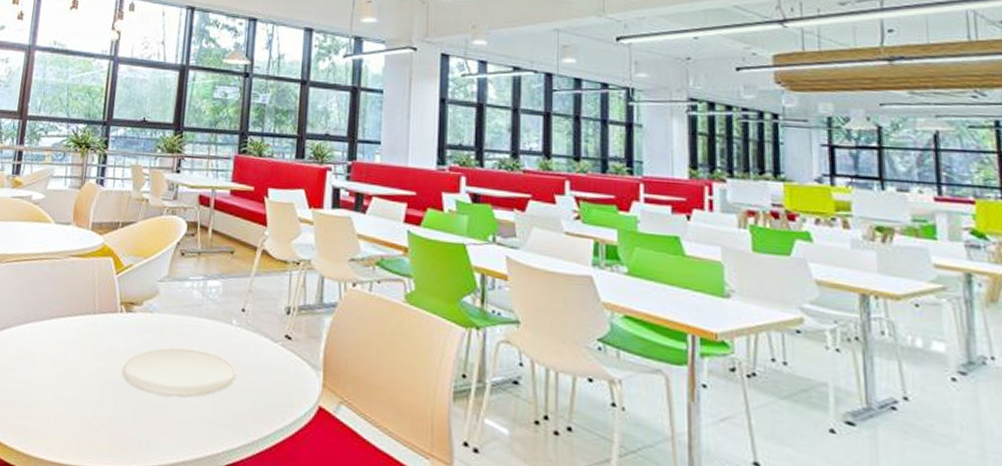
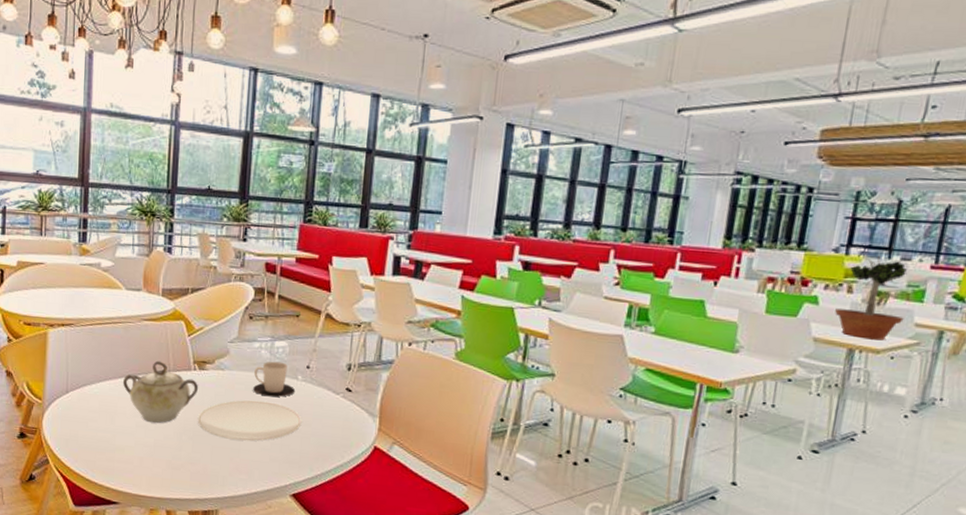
sugar bowl: none [44,301,125,373] -> present [123,360,199,423]
cup: none [183,303,229,345] -> present [253,361,295,397]
potted tree: none [834,184,919,285] -> present [835,254,908,341]

